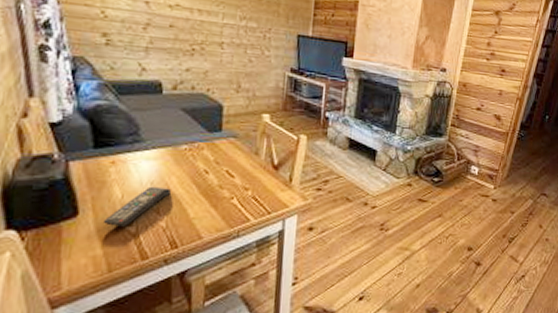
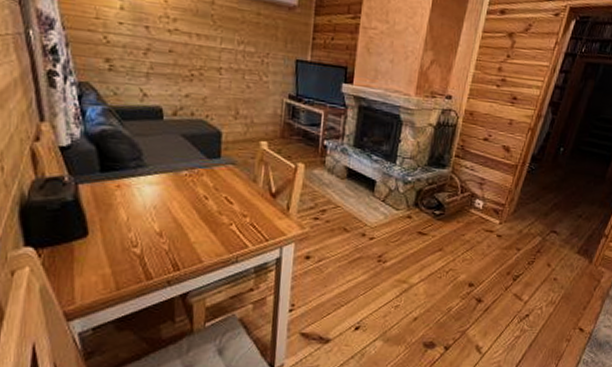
remote control: present [102,186,171,226] -> none [110,210,173,248]

